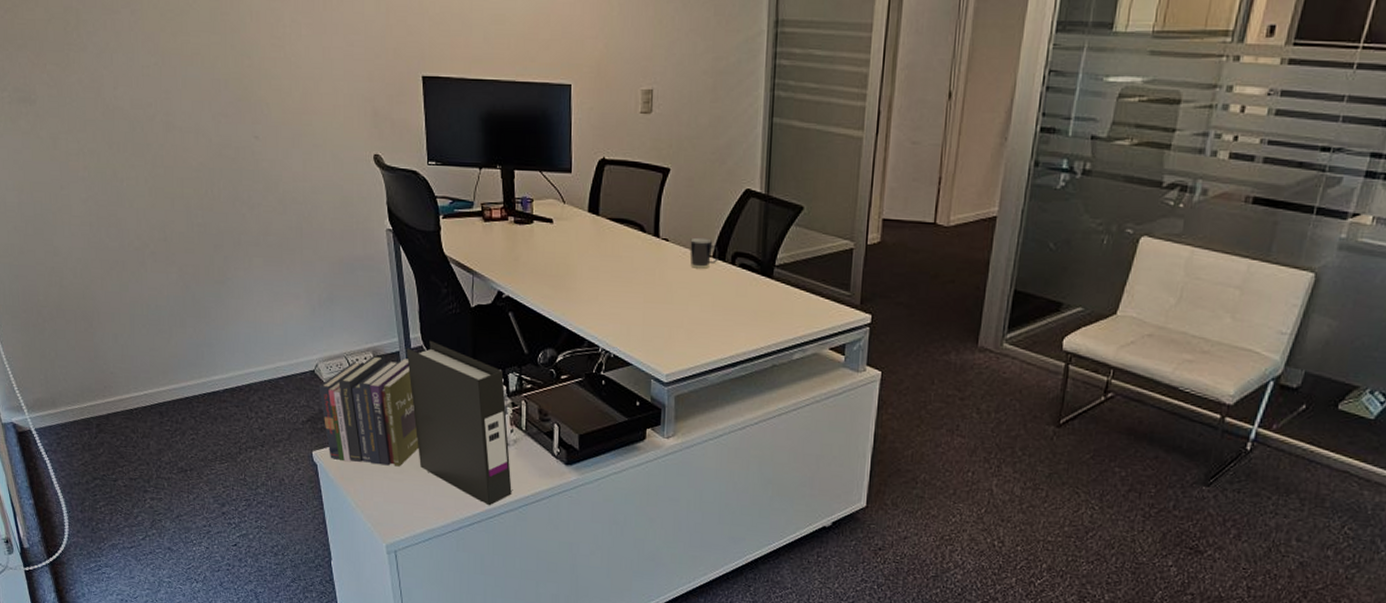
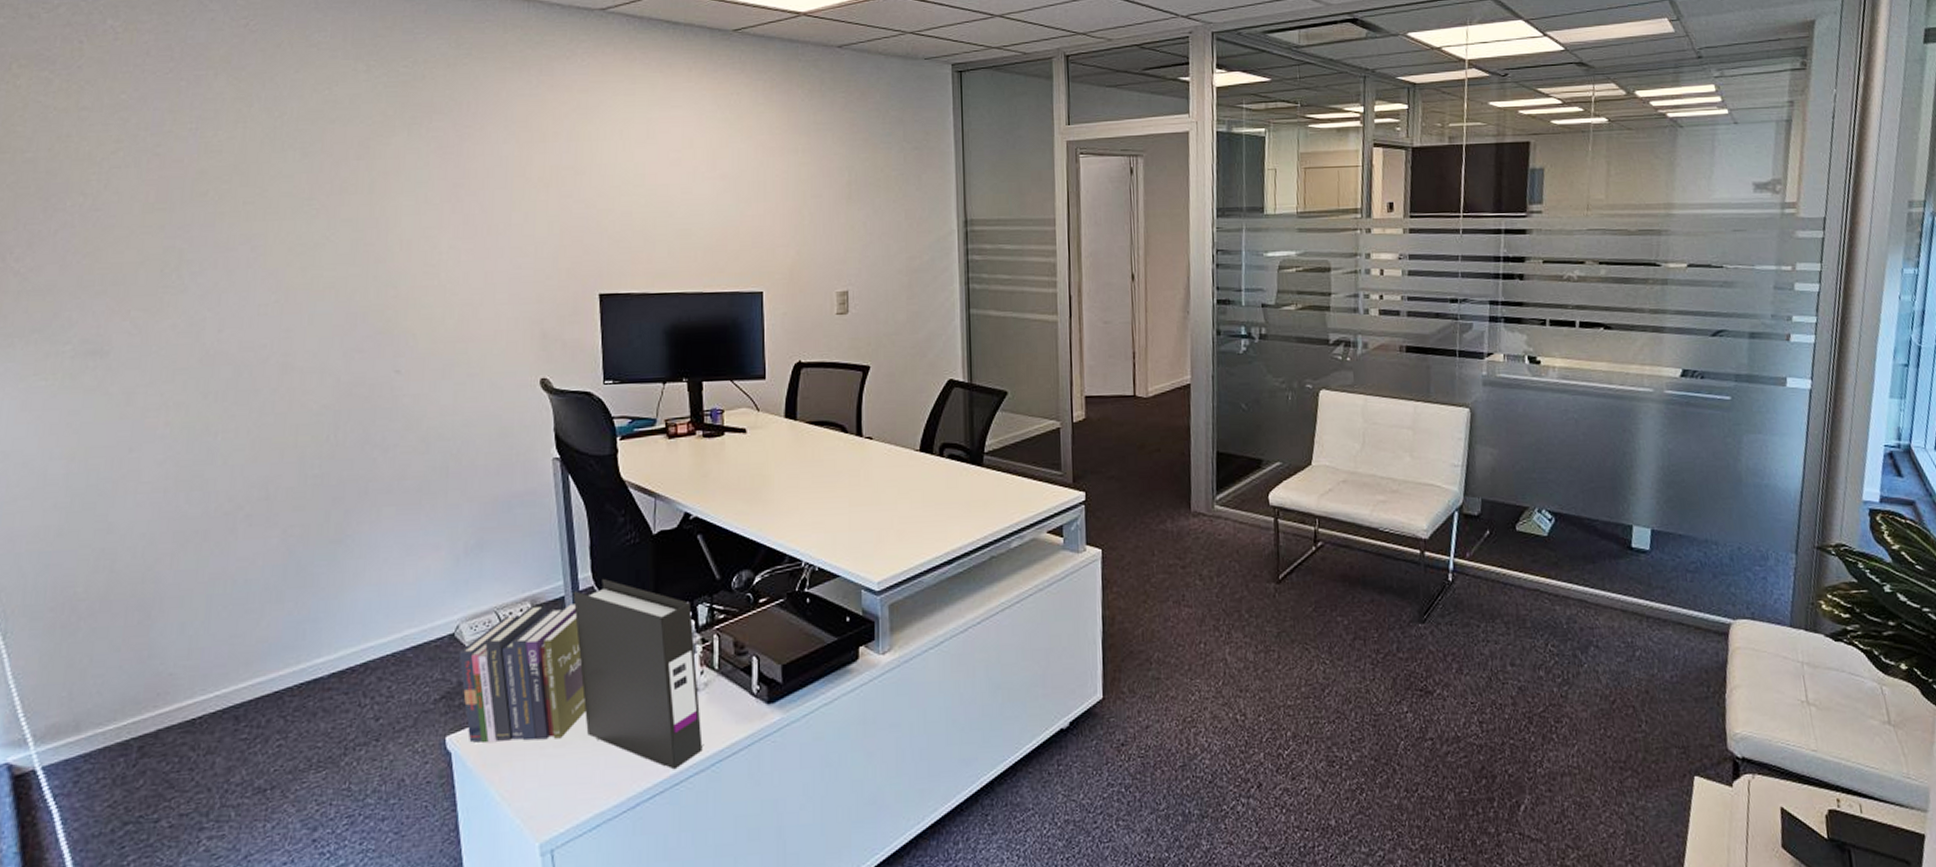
mug: present [689,237,719,269] -> none [895,432,926,464]

